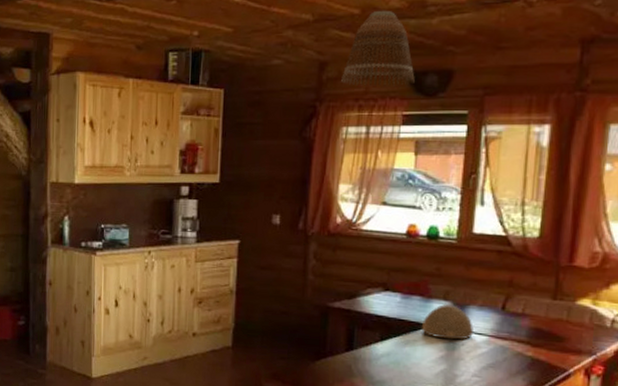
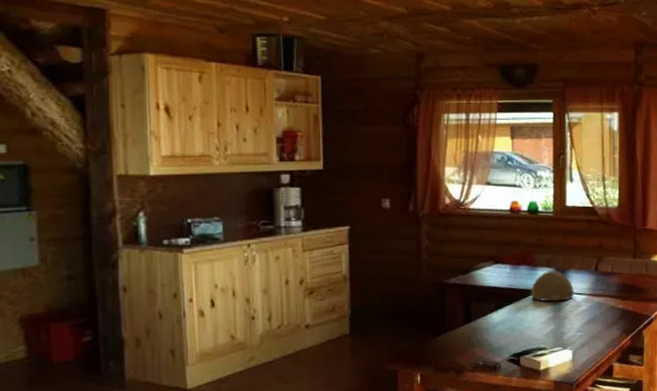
lamp shade: present [341,10,415,86] -> none [439,8,505,77]

